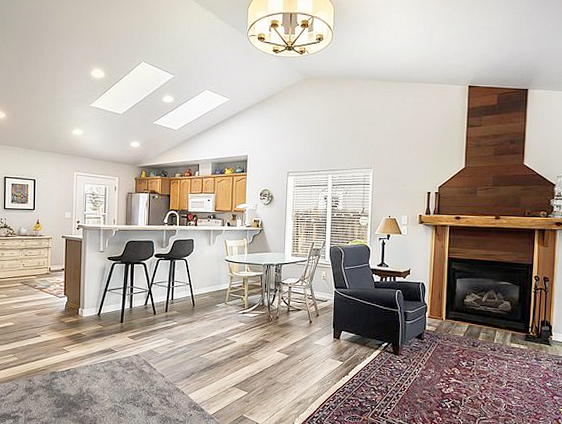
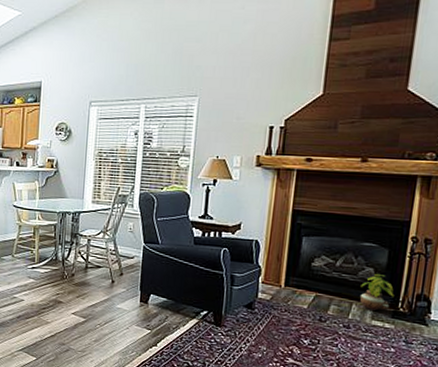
potted plant: none [501,305,526,336] -> present [360,273,394,312]

